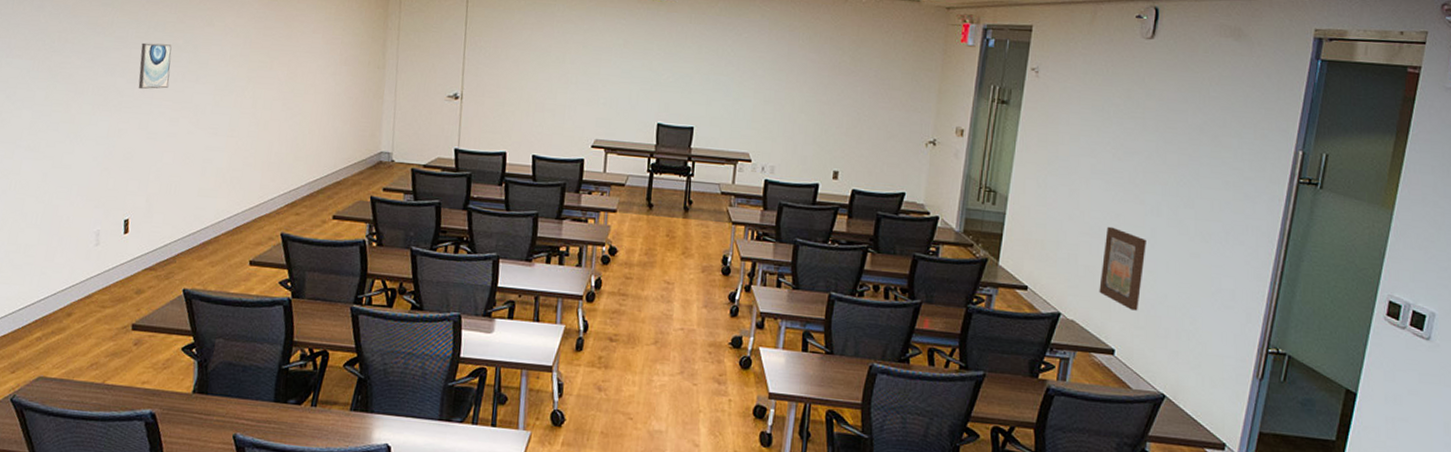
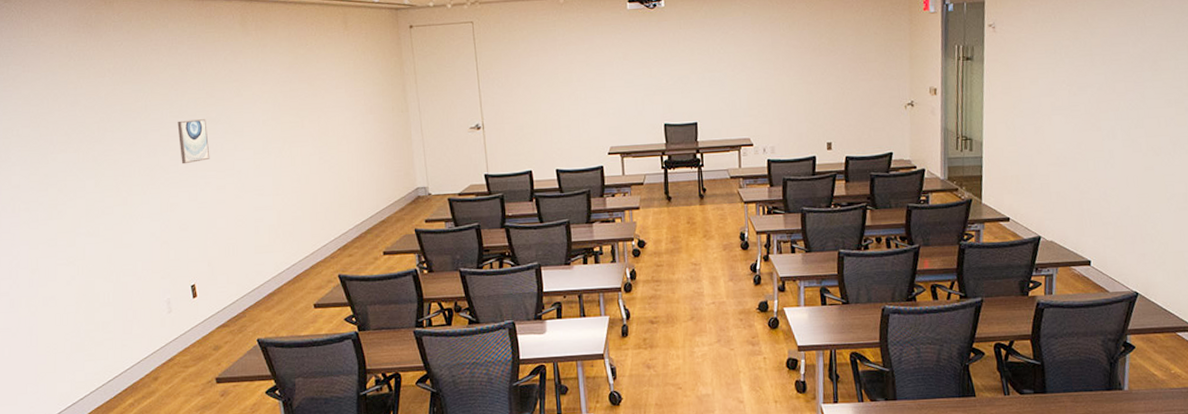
wall art: present [1099,226,1146,311] -> none [1071,154,1107,225]

